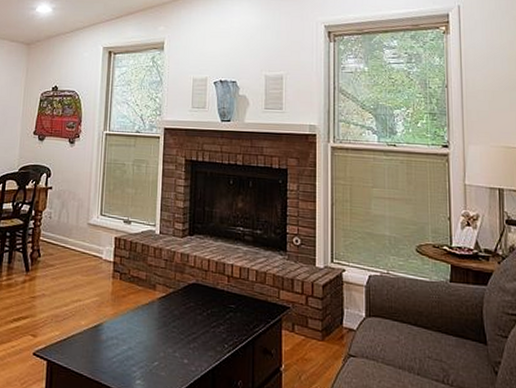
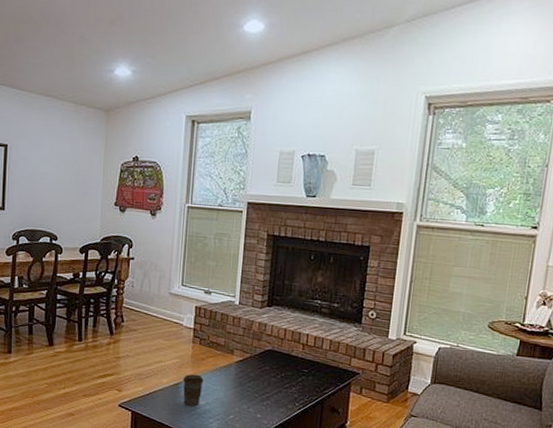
coffee cup: none [103,314,125,352] -> present [183,374,204,406]

